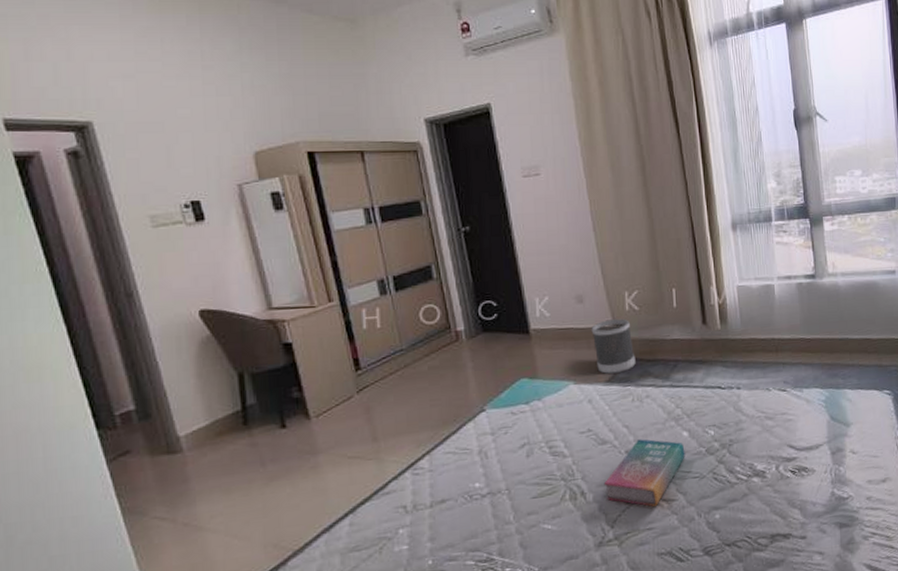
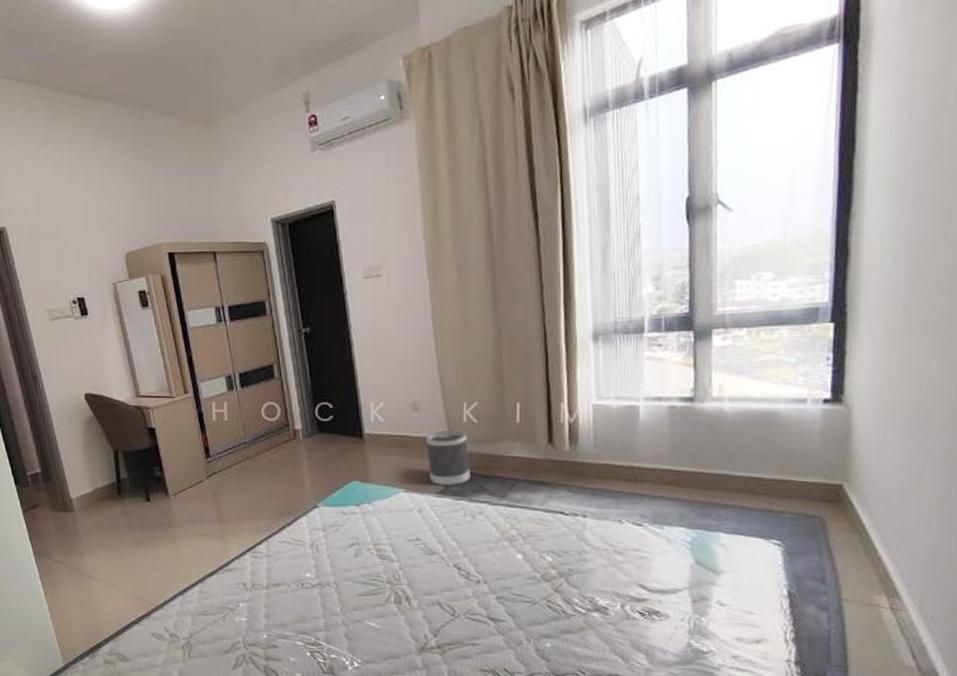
book: present [605,439,685,506] -> none [430,555,518,623]

